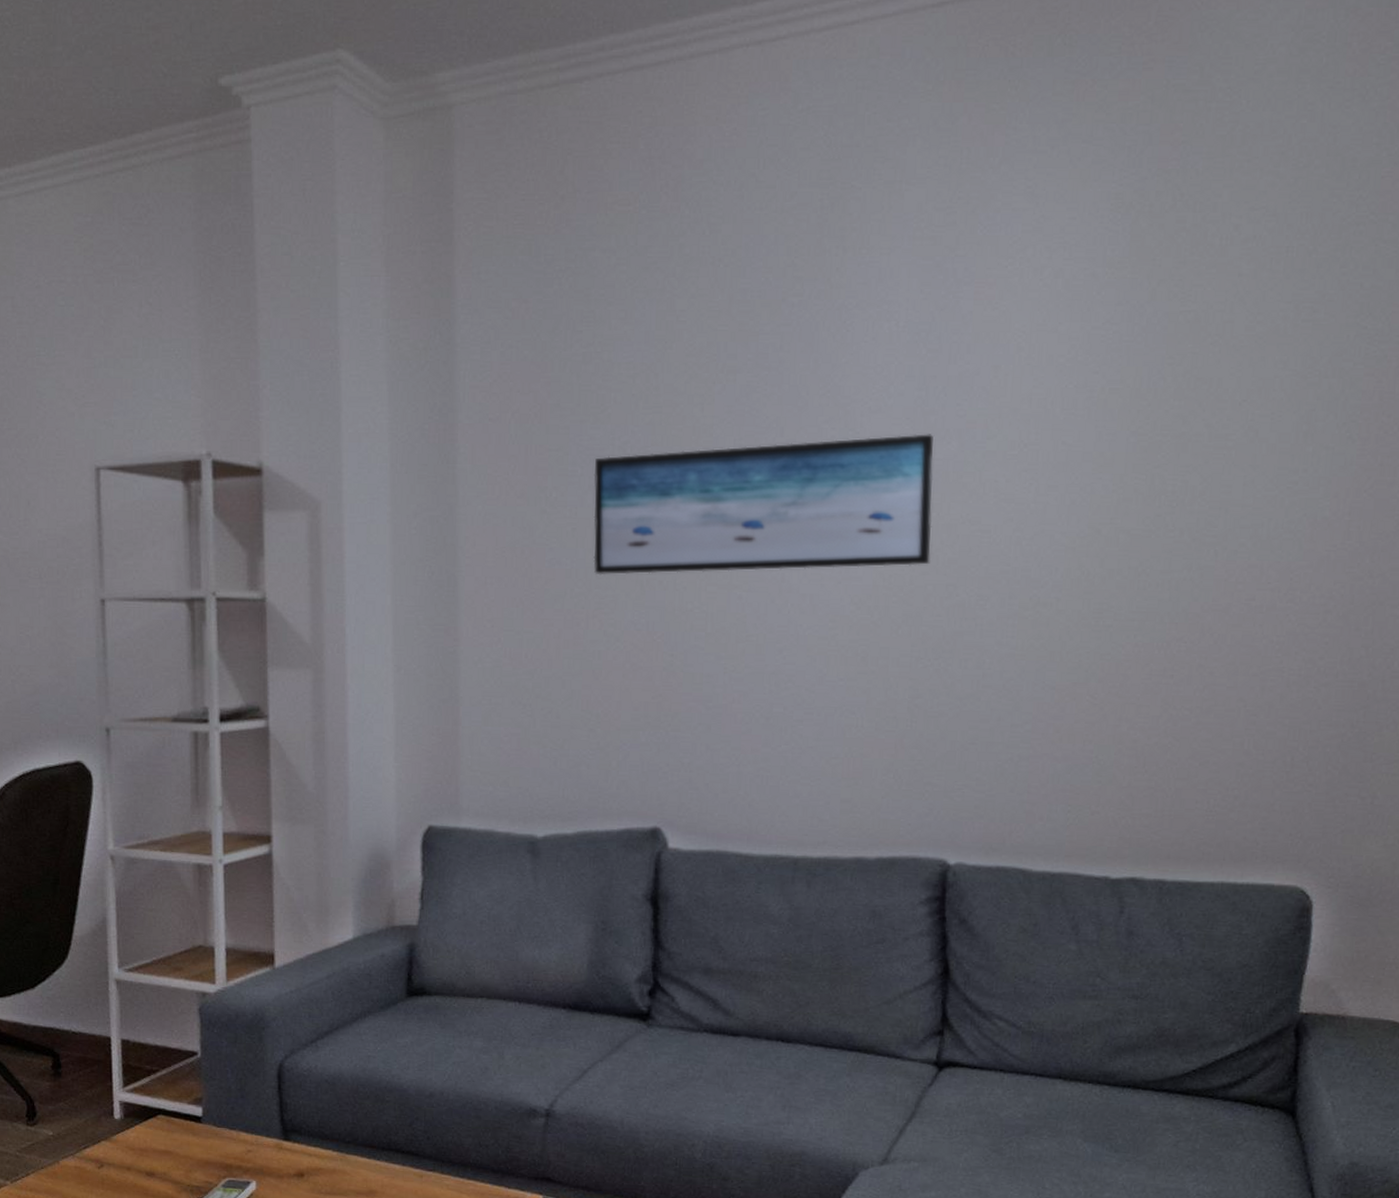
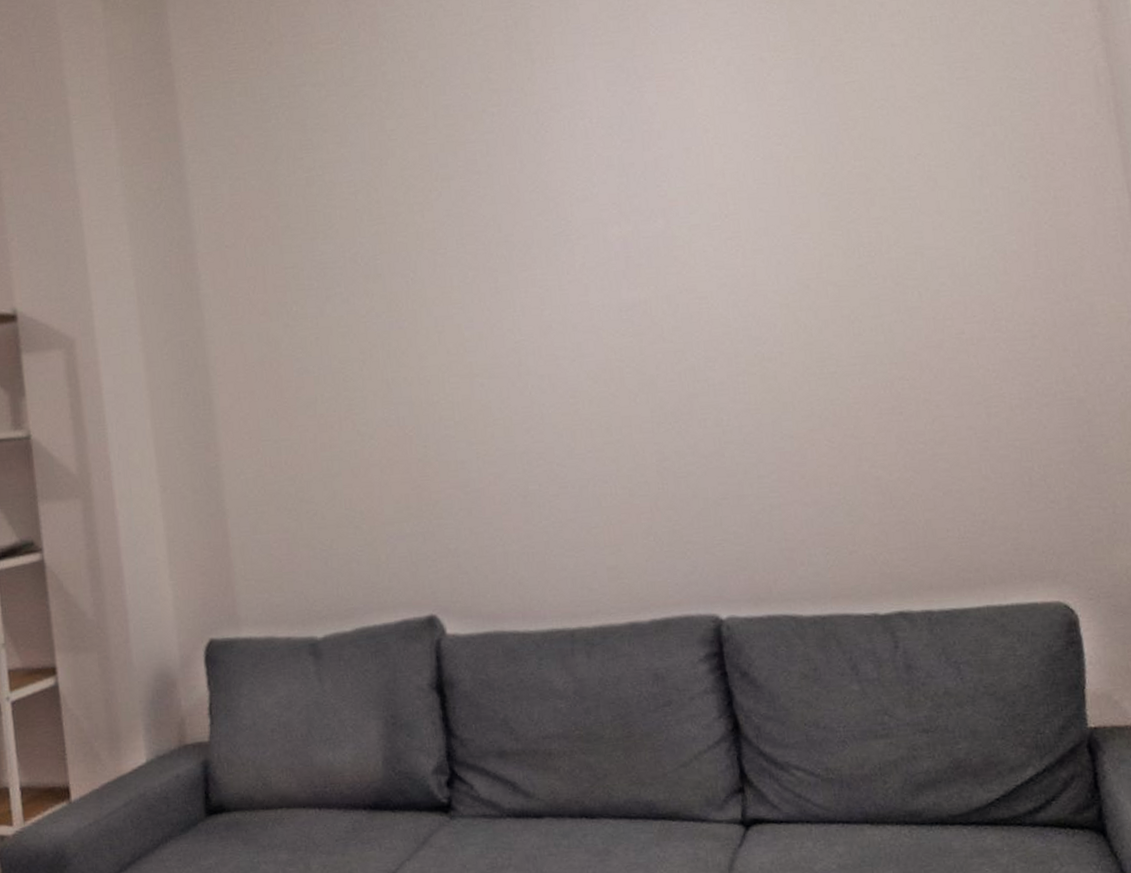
wall art: present [593,434,934,575] -> none [329,215,656,379]

